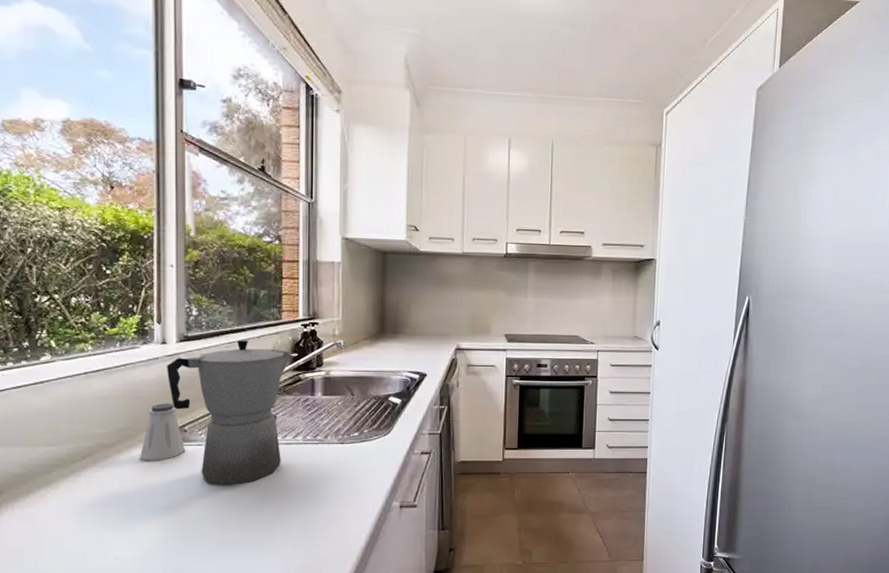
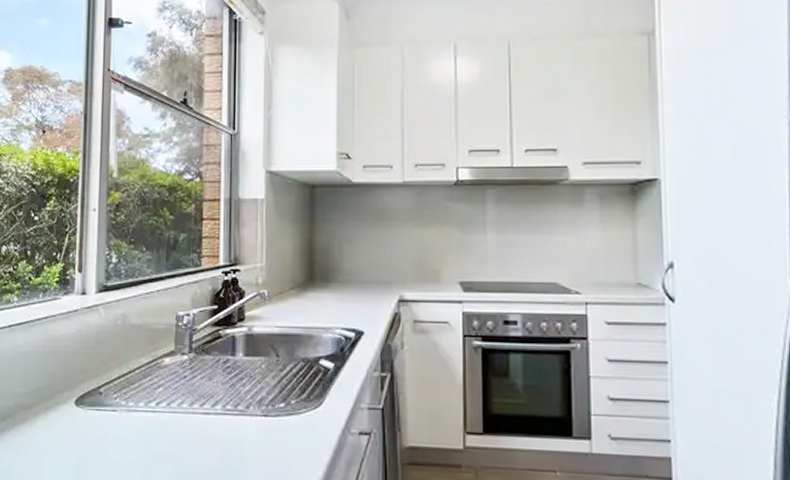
saltshaker: present [140,403,186,461] -> none [56,361,100,427]
moka pot: present [166,340,294,486] -> none [84,290,214,462]

